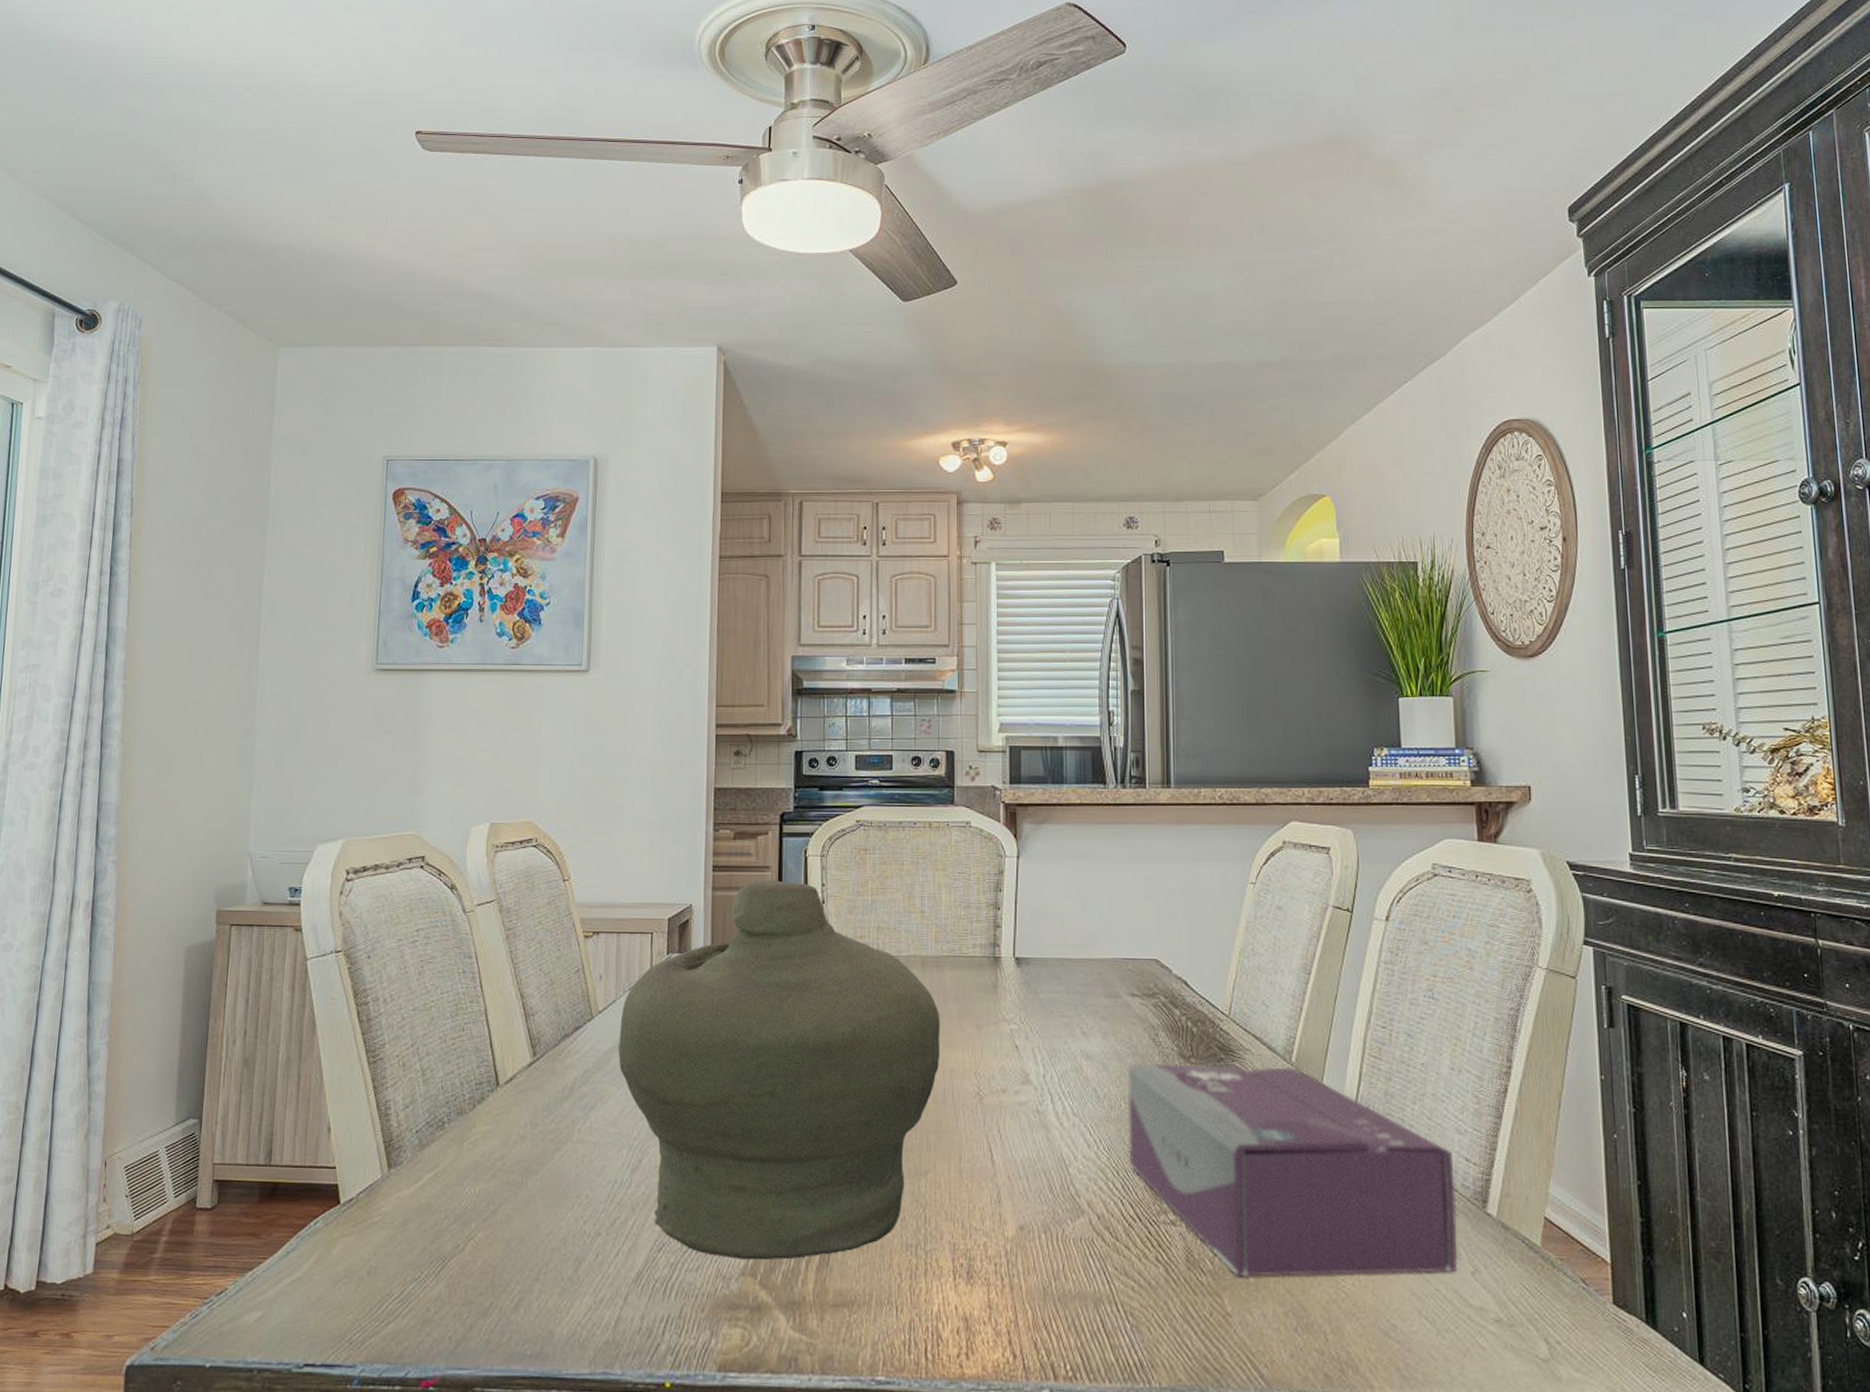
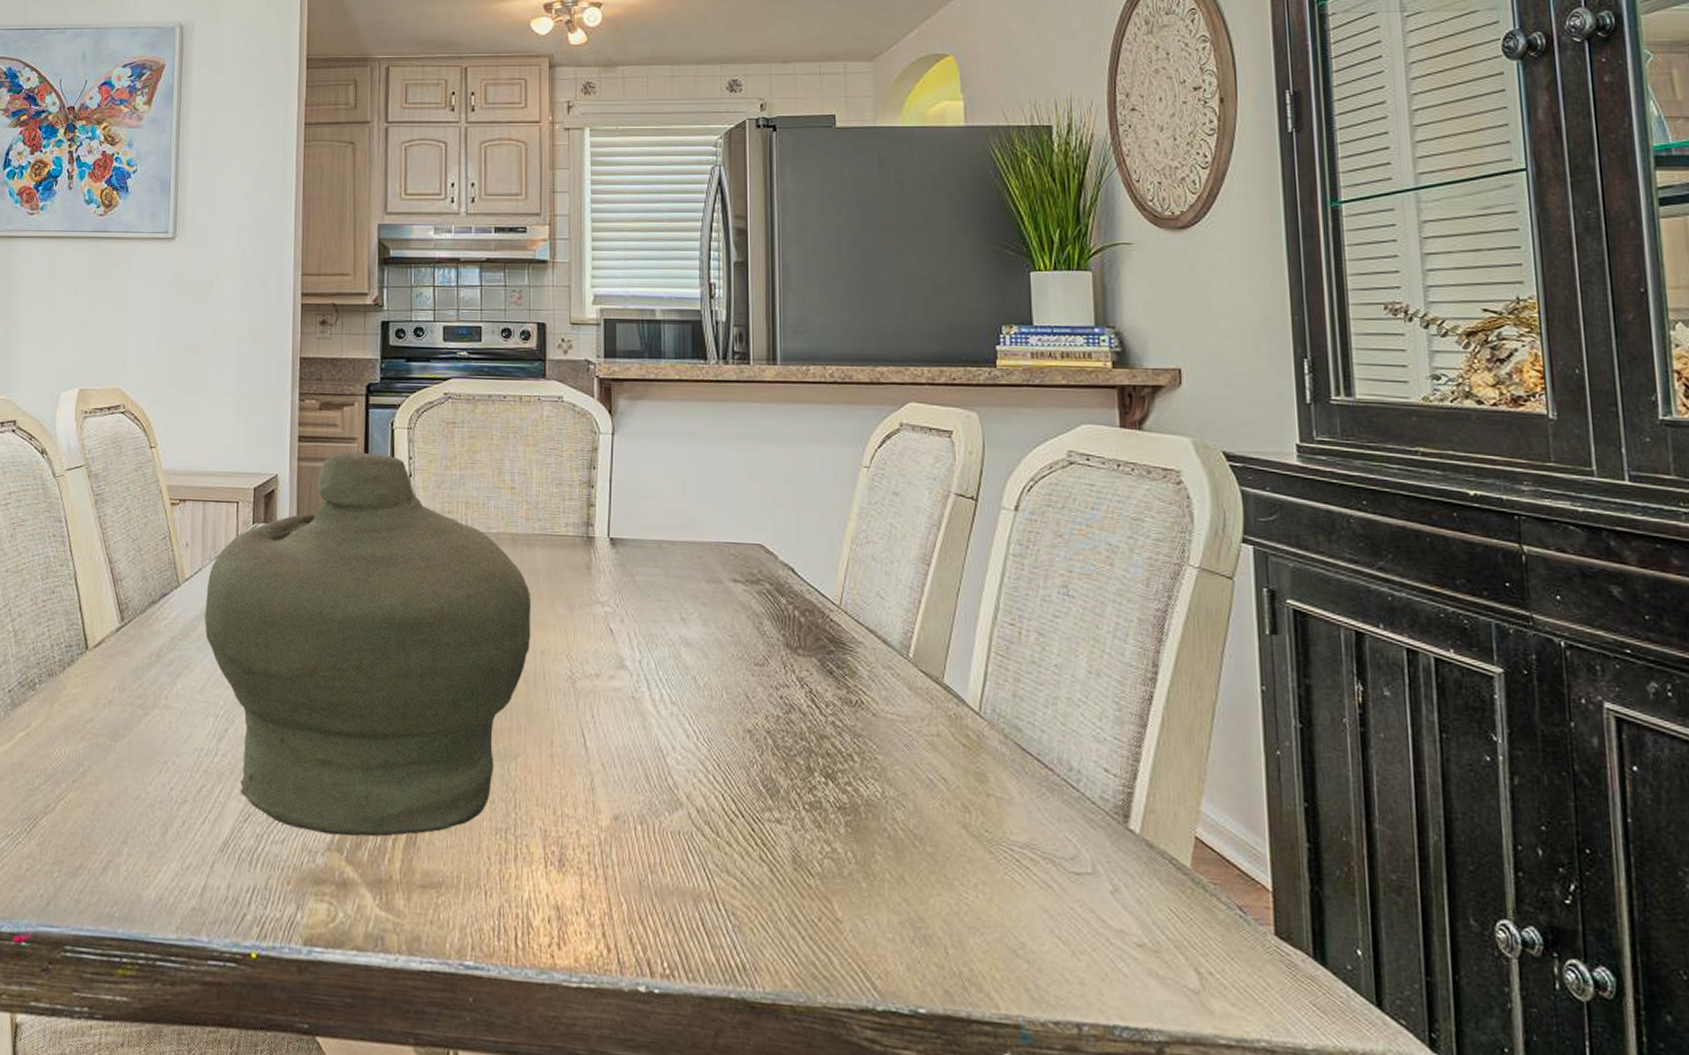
tissue box: present [1127,1064,1458,1277] -> none [729,653,1096,890]

